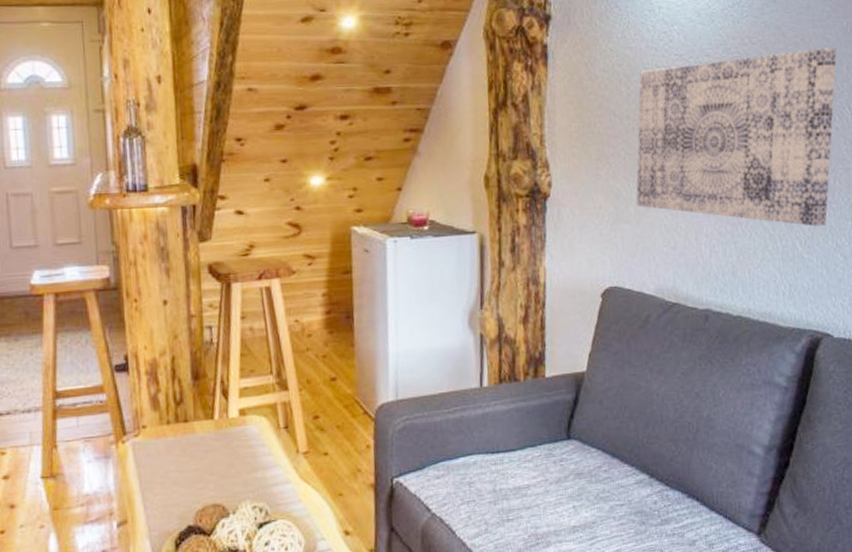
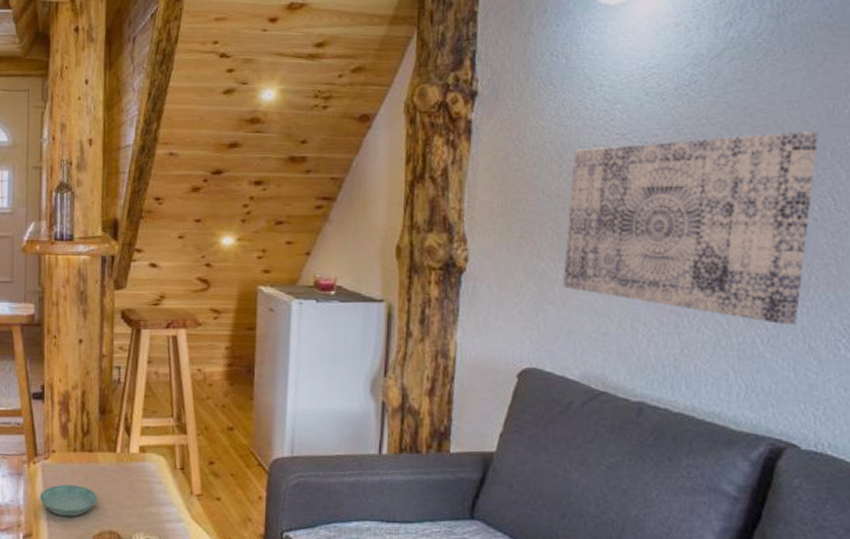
saucer: none [131,460,197,497] -> present [39,484,97,517]

